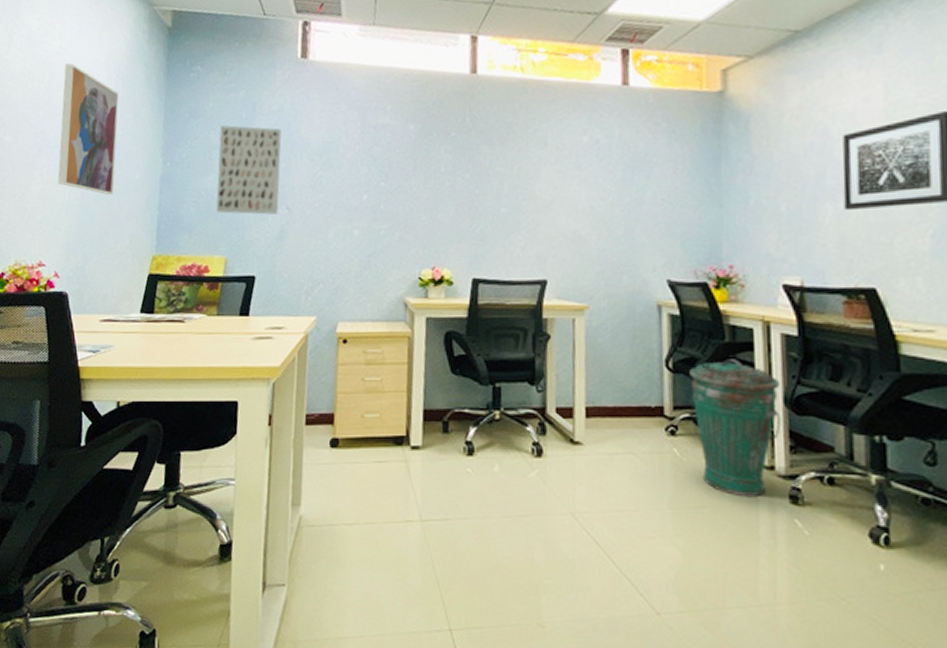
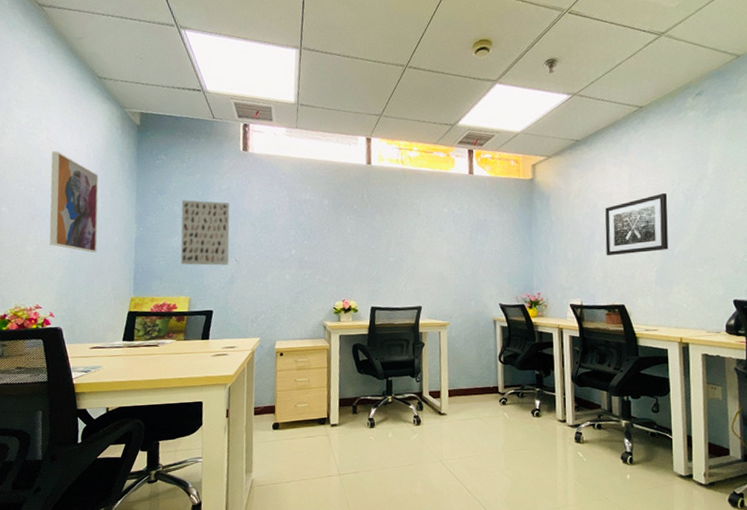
trash can: present [689,359,781,498] -> none [514,353,570,441]

